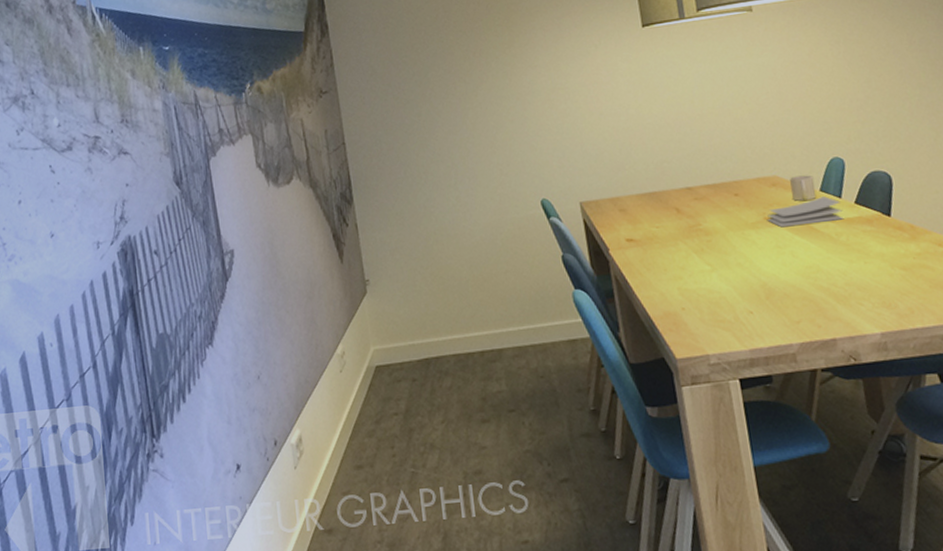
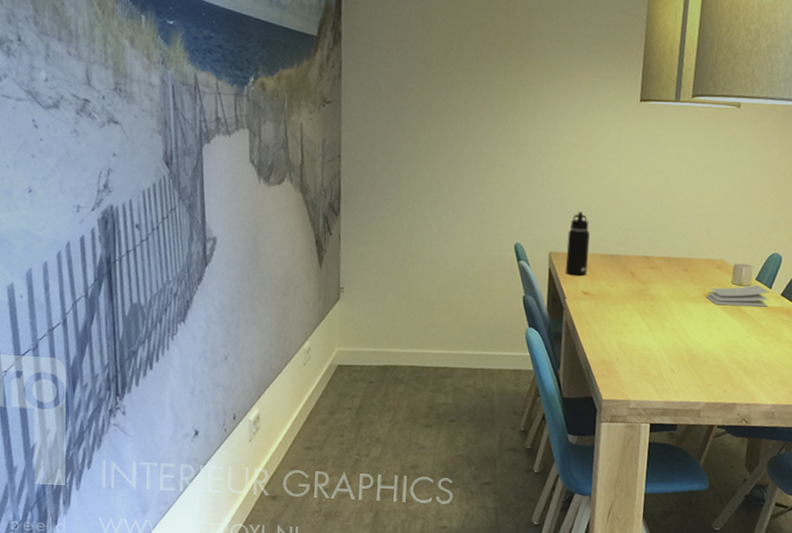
water bottle: none [595,152,627,223] -> present [565,211,590,276]

